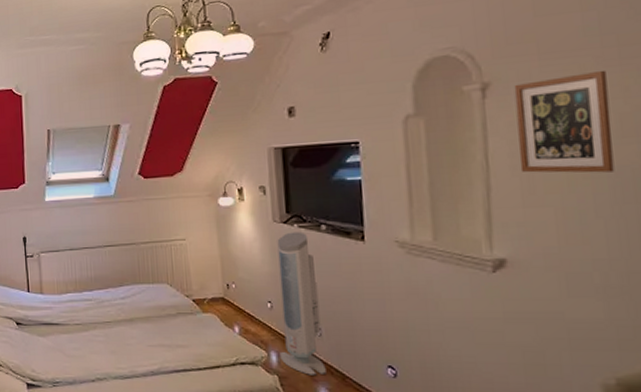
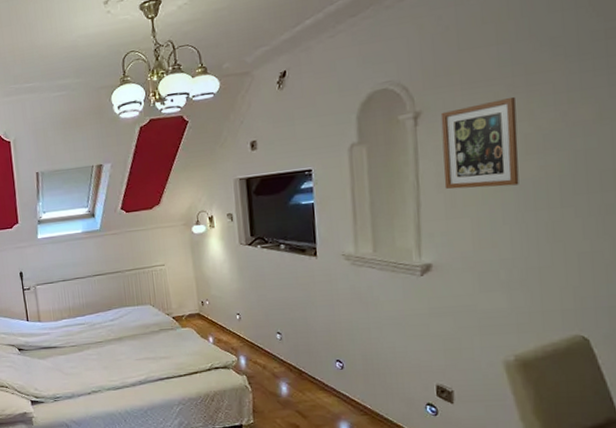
air purifier: present [277,231,326,375] -> none [243,251,286,373]

